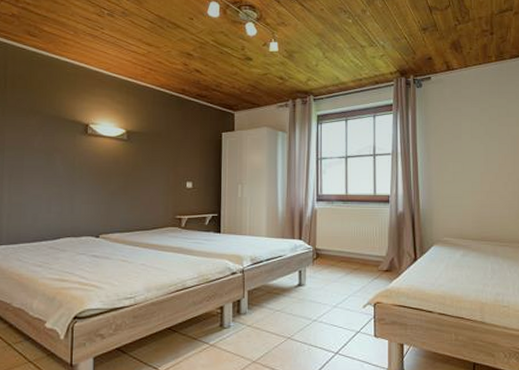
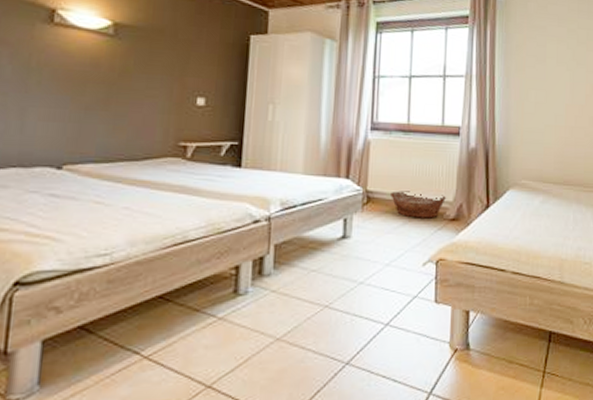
basket: none [334,248,381,270] -> present [389,190,447,219]

